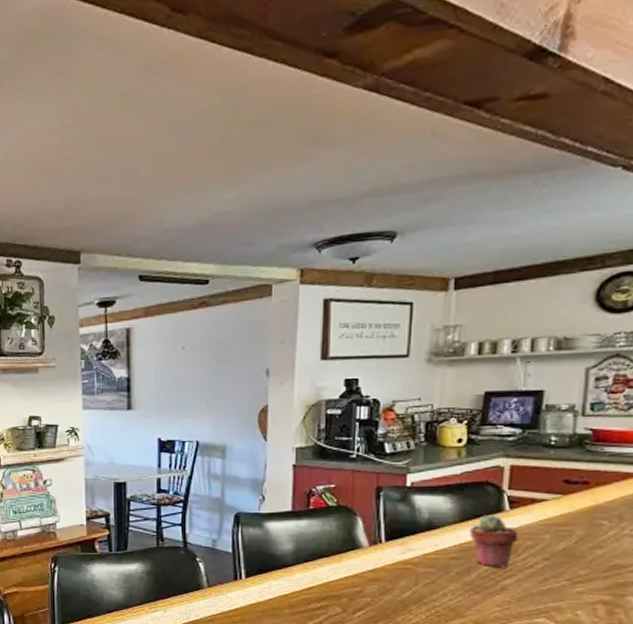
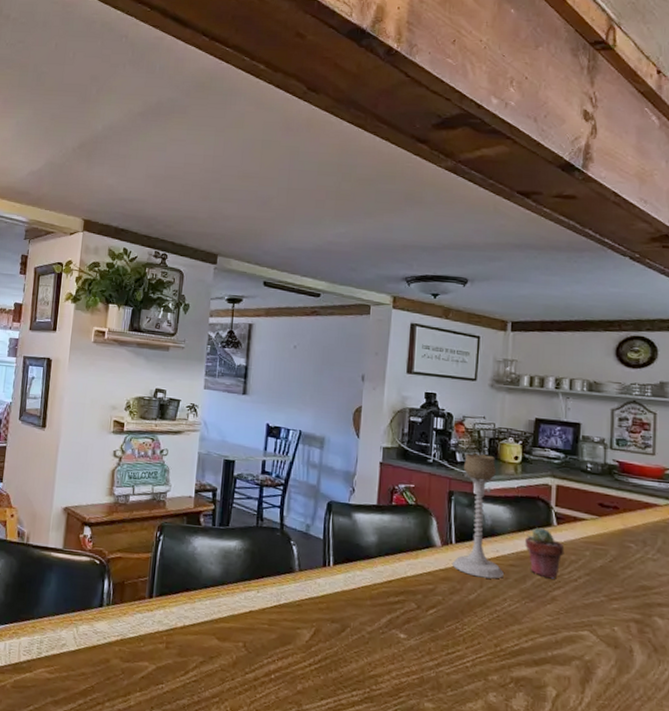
candle holder: none [381,441,444,575] -> present [452,453,504,579]

